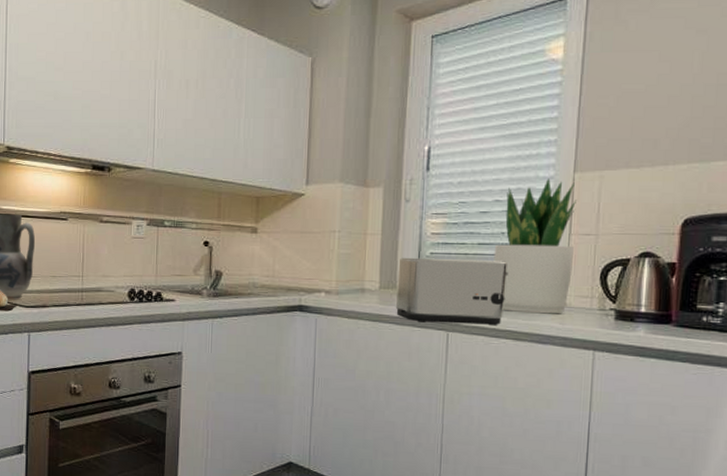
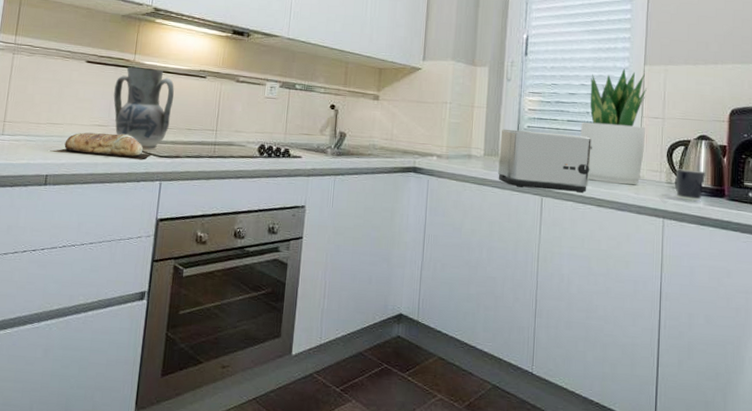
mug: none [608,293,648,330] -> present [674,168,705,202]

